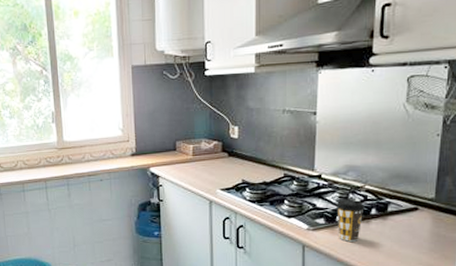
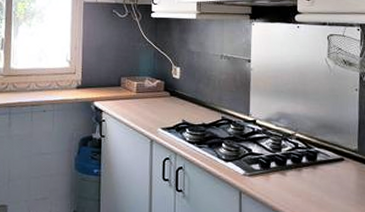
coffee cup: present [335,199,365,242] -> none [269,146,296,190]

